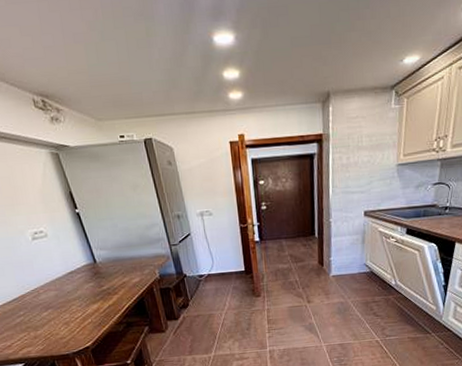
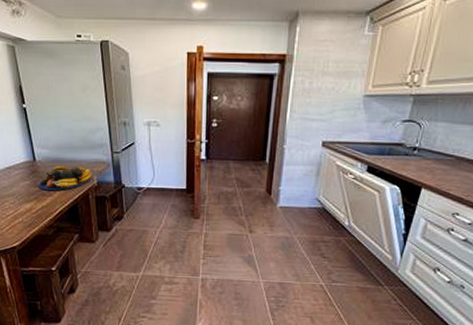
fruit bowl: none [102,263,154,290] -> present [38,165,91,191]

